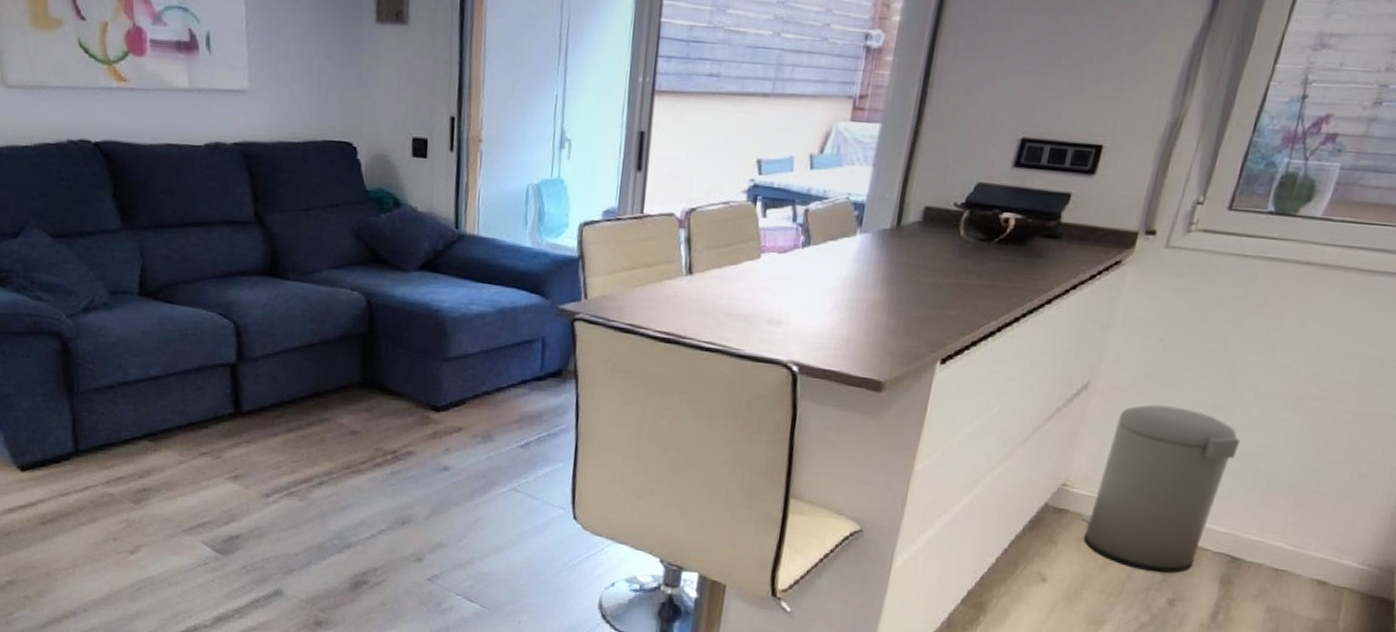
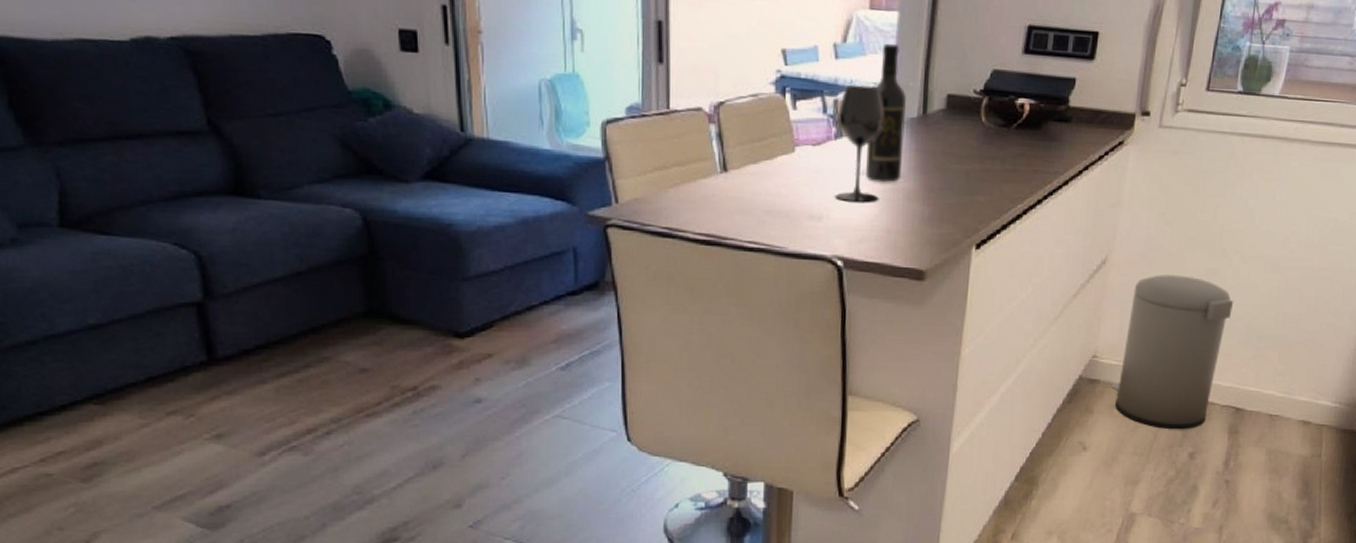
wineglass: none [797,195,856,311] -> present [836,84,885,203]
wine bottle: none [830,155,881,294] -> present [866,44,906,184]

